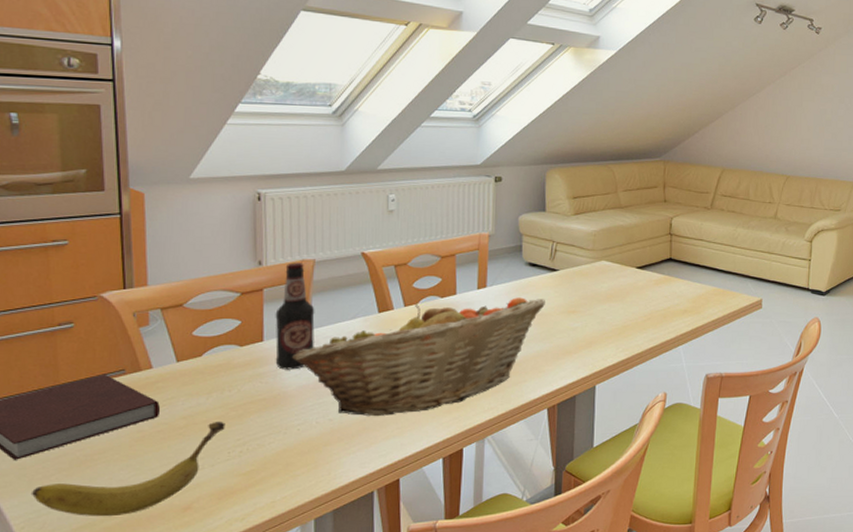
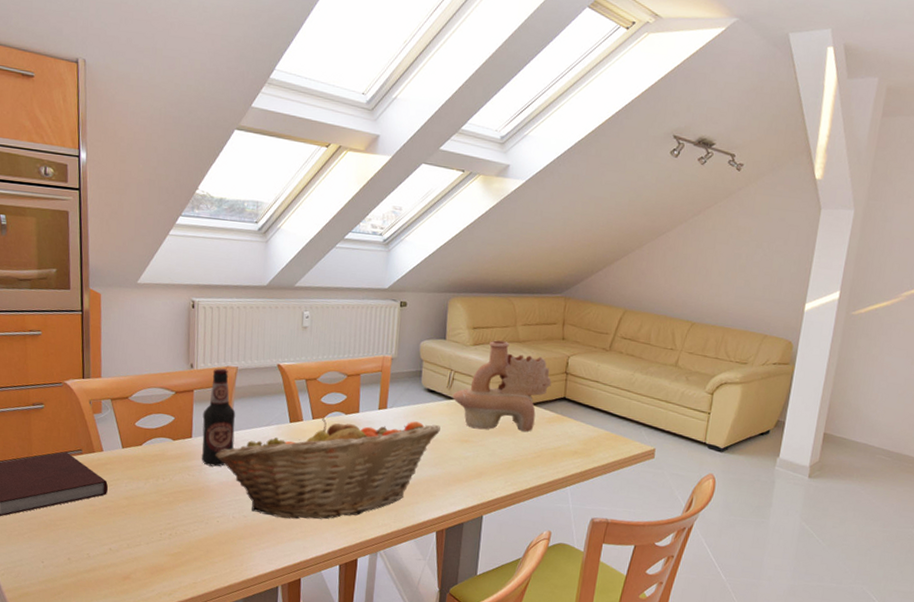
fruit: present [31,421,225,517] -> none [9,504,159,576]
decorative vase: none [555,208,656,299] -> present [452,340,552,432]

